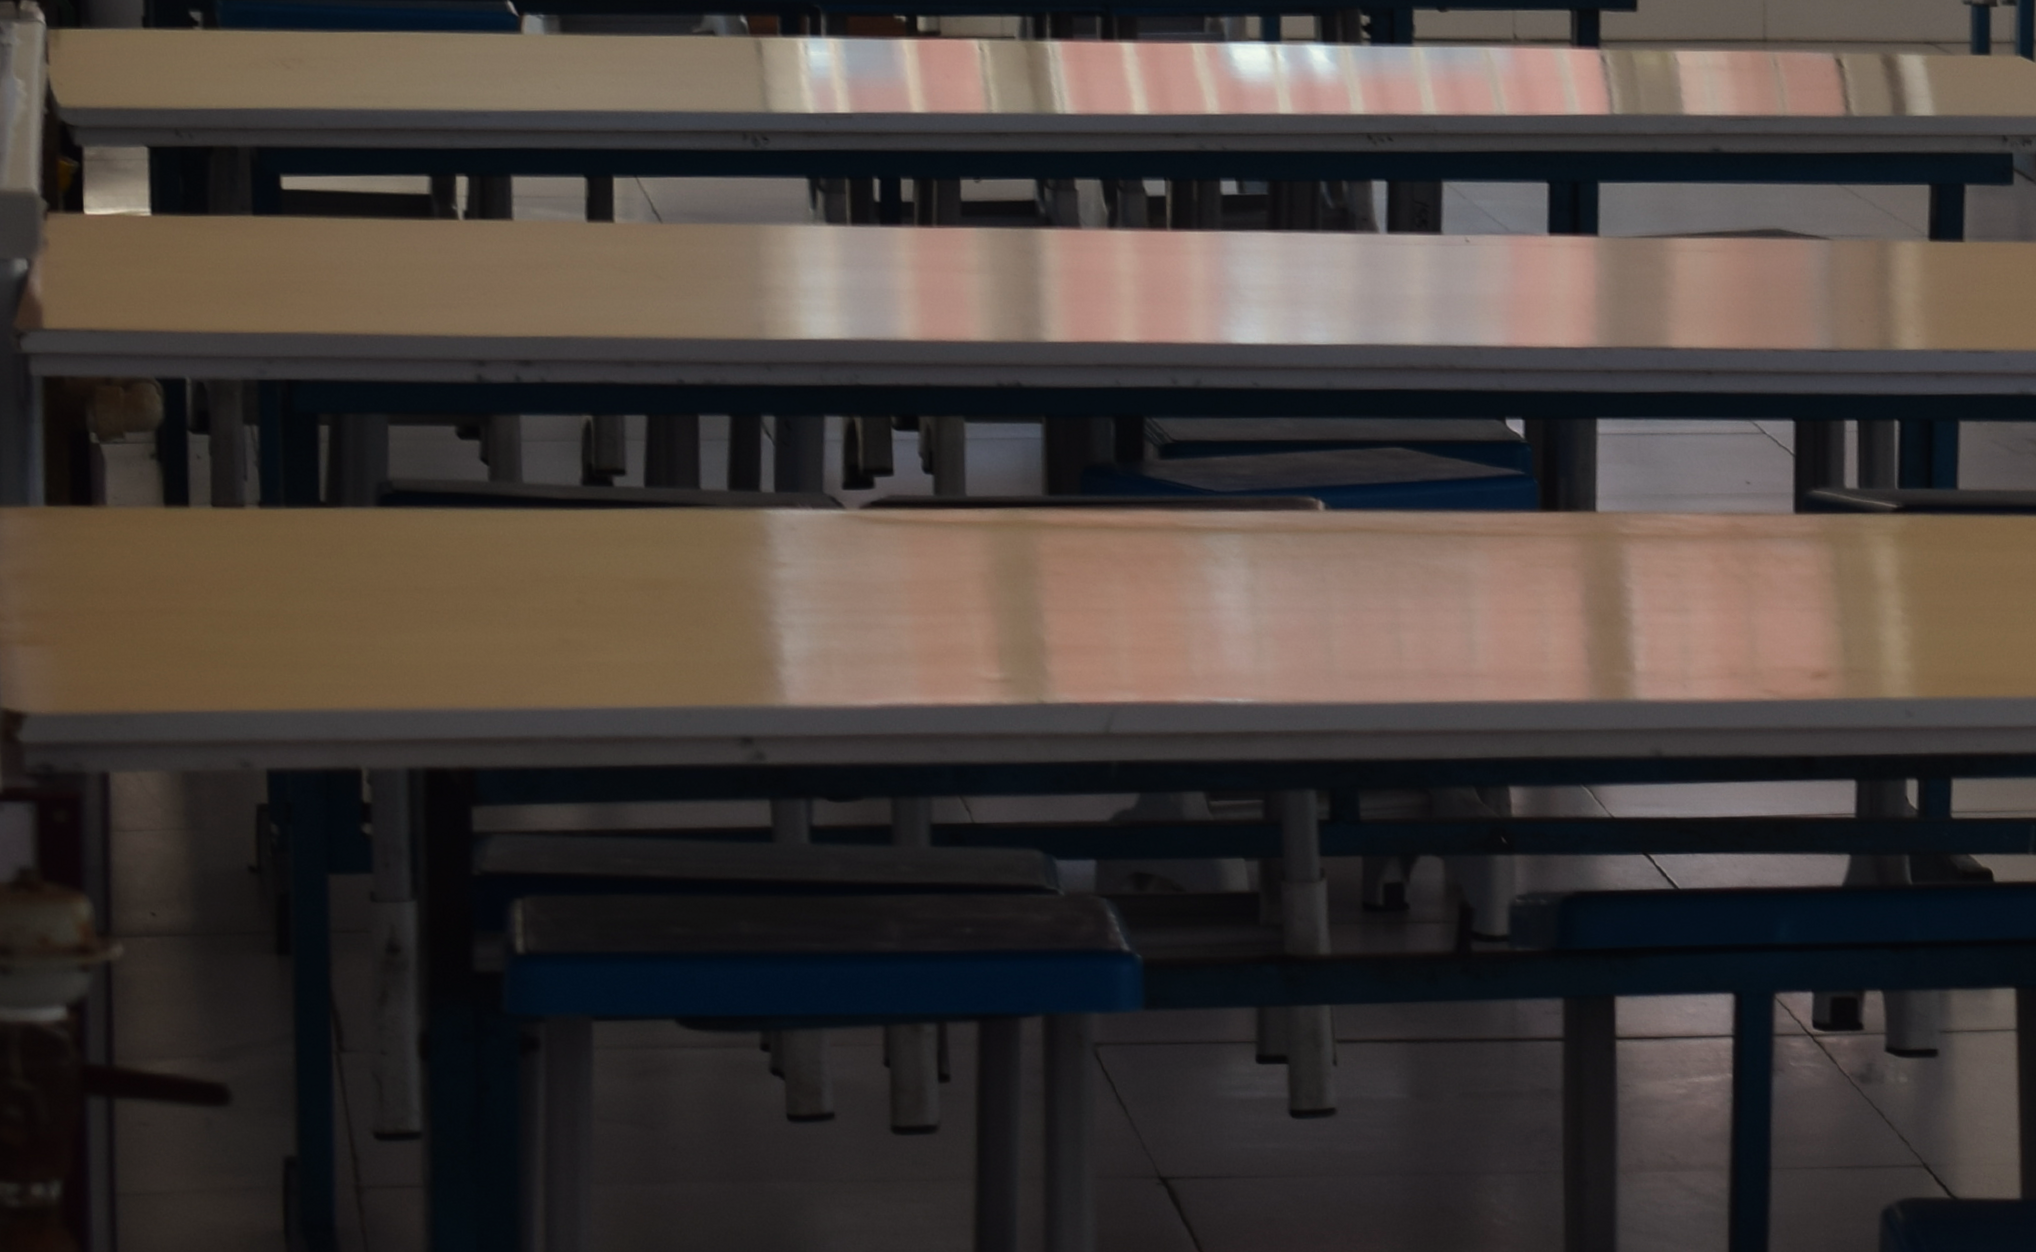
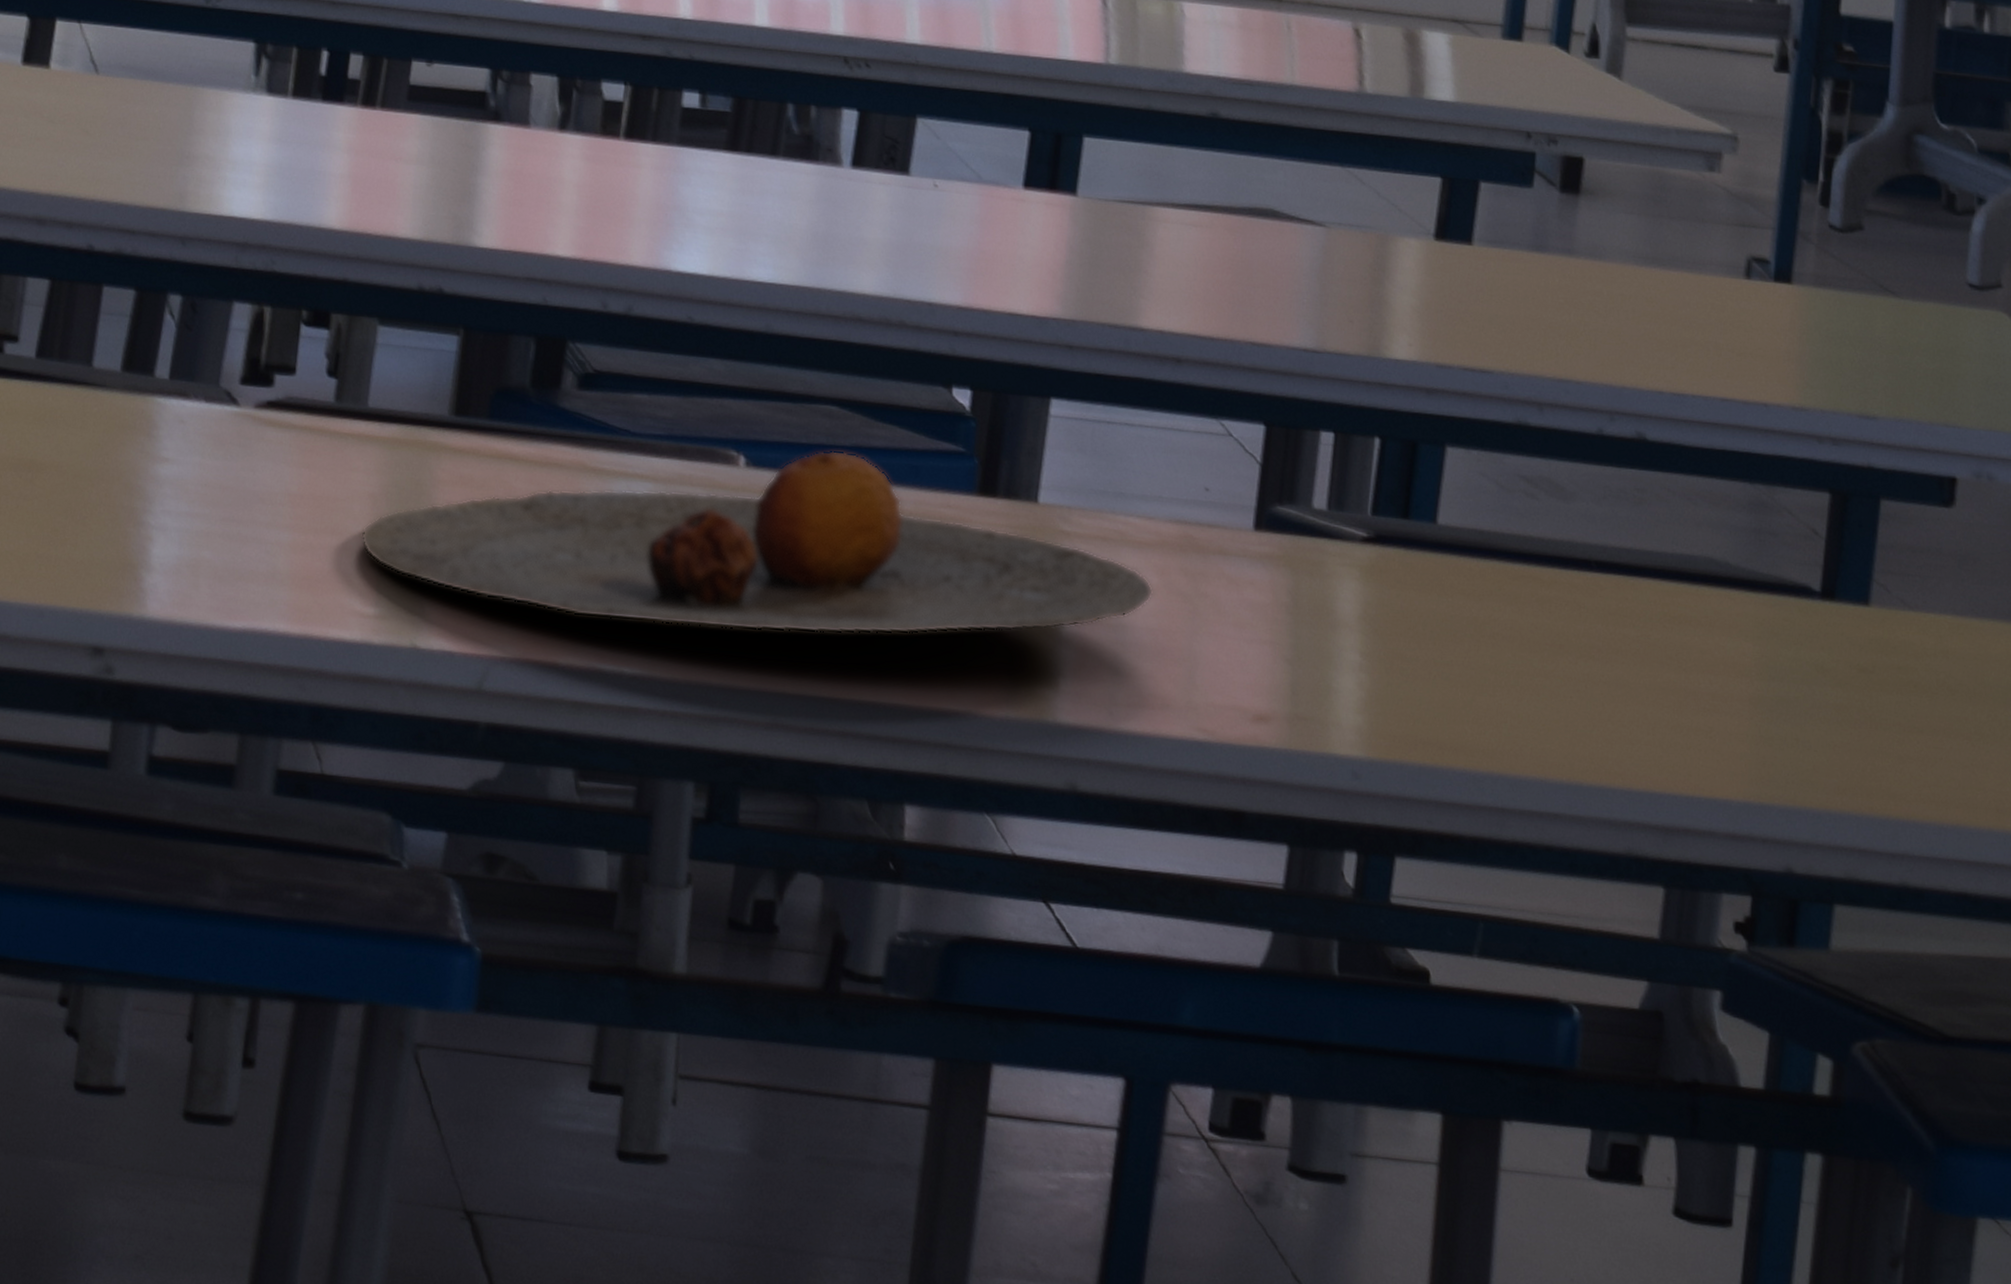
plate: none [977,486,1710,659] -> present [360,450,1153,635]

